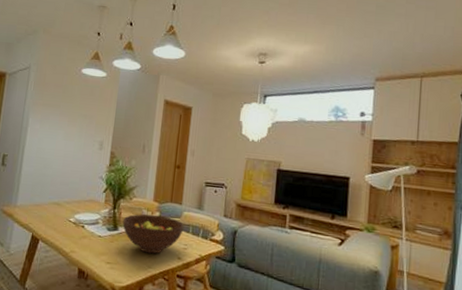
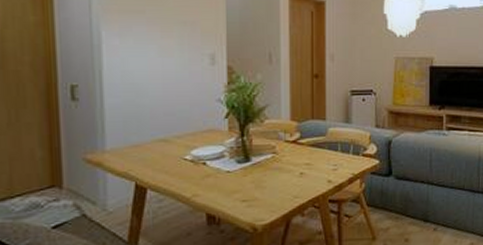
fruit bowl: present [122,214,184,254] -> none [255,136,331,182]

